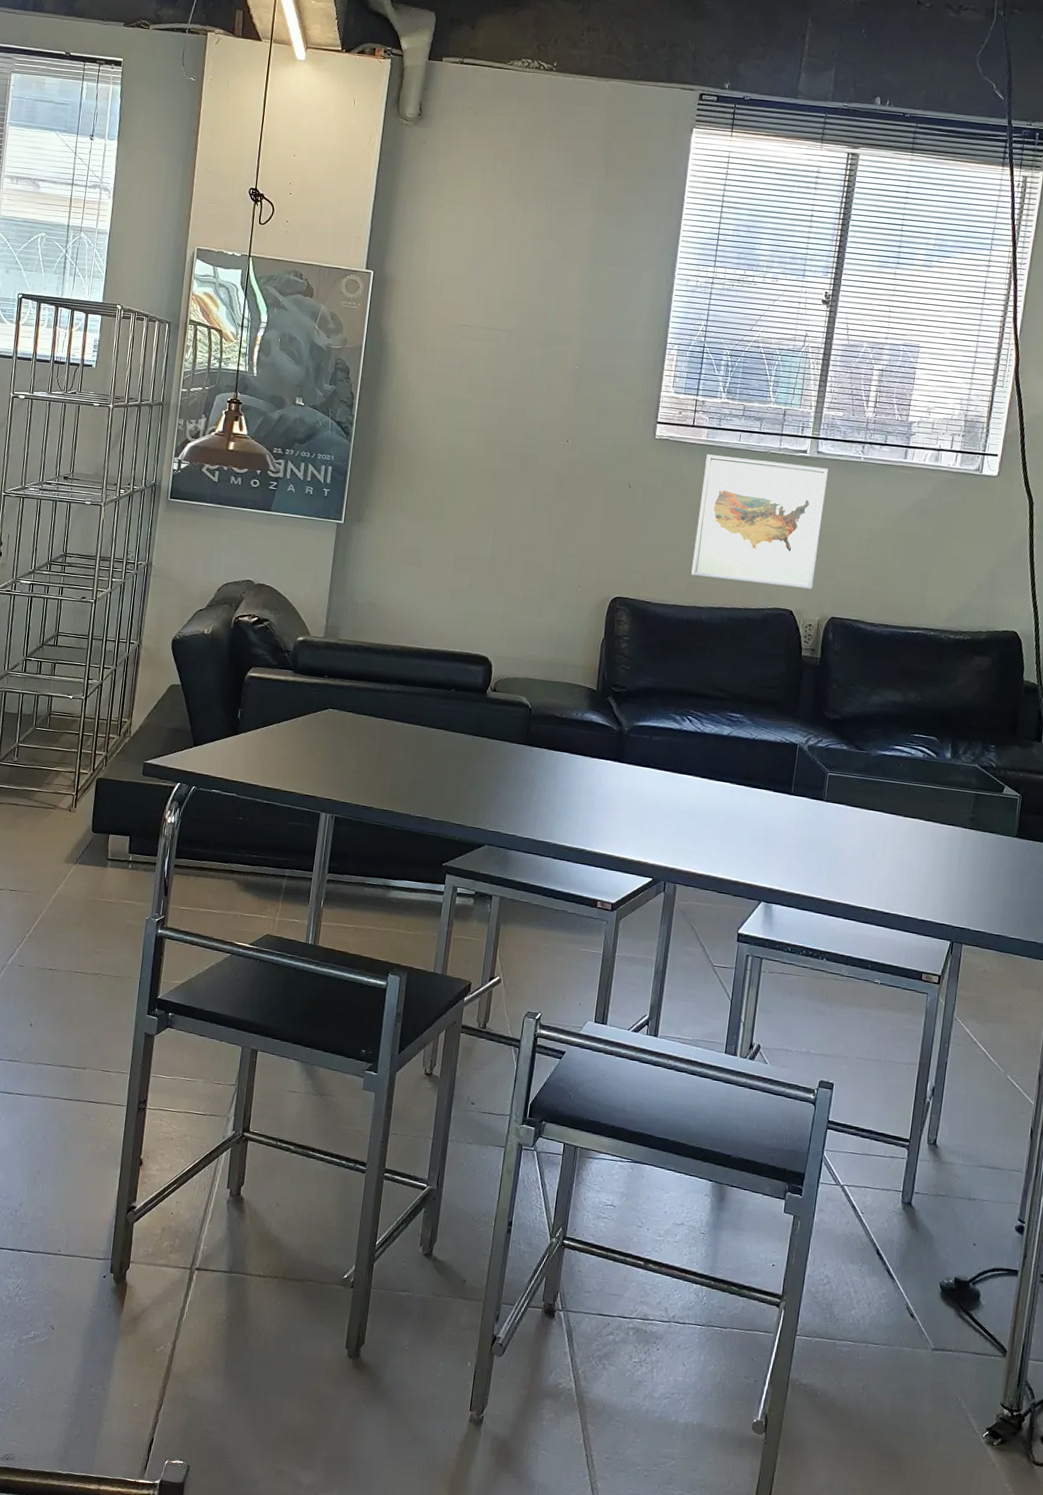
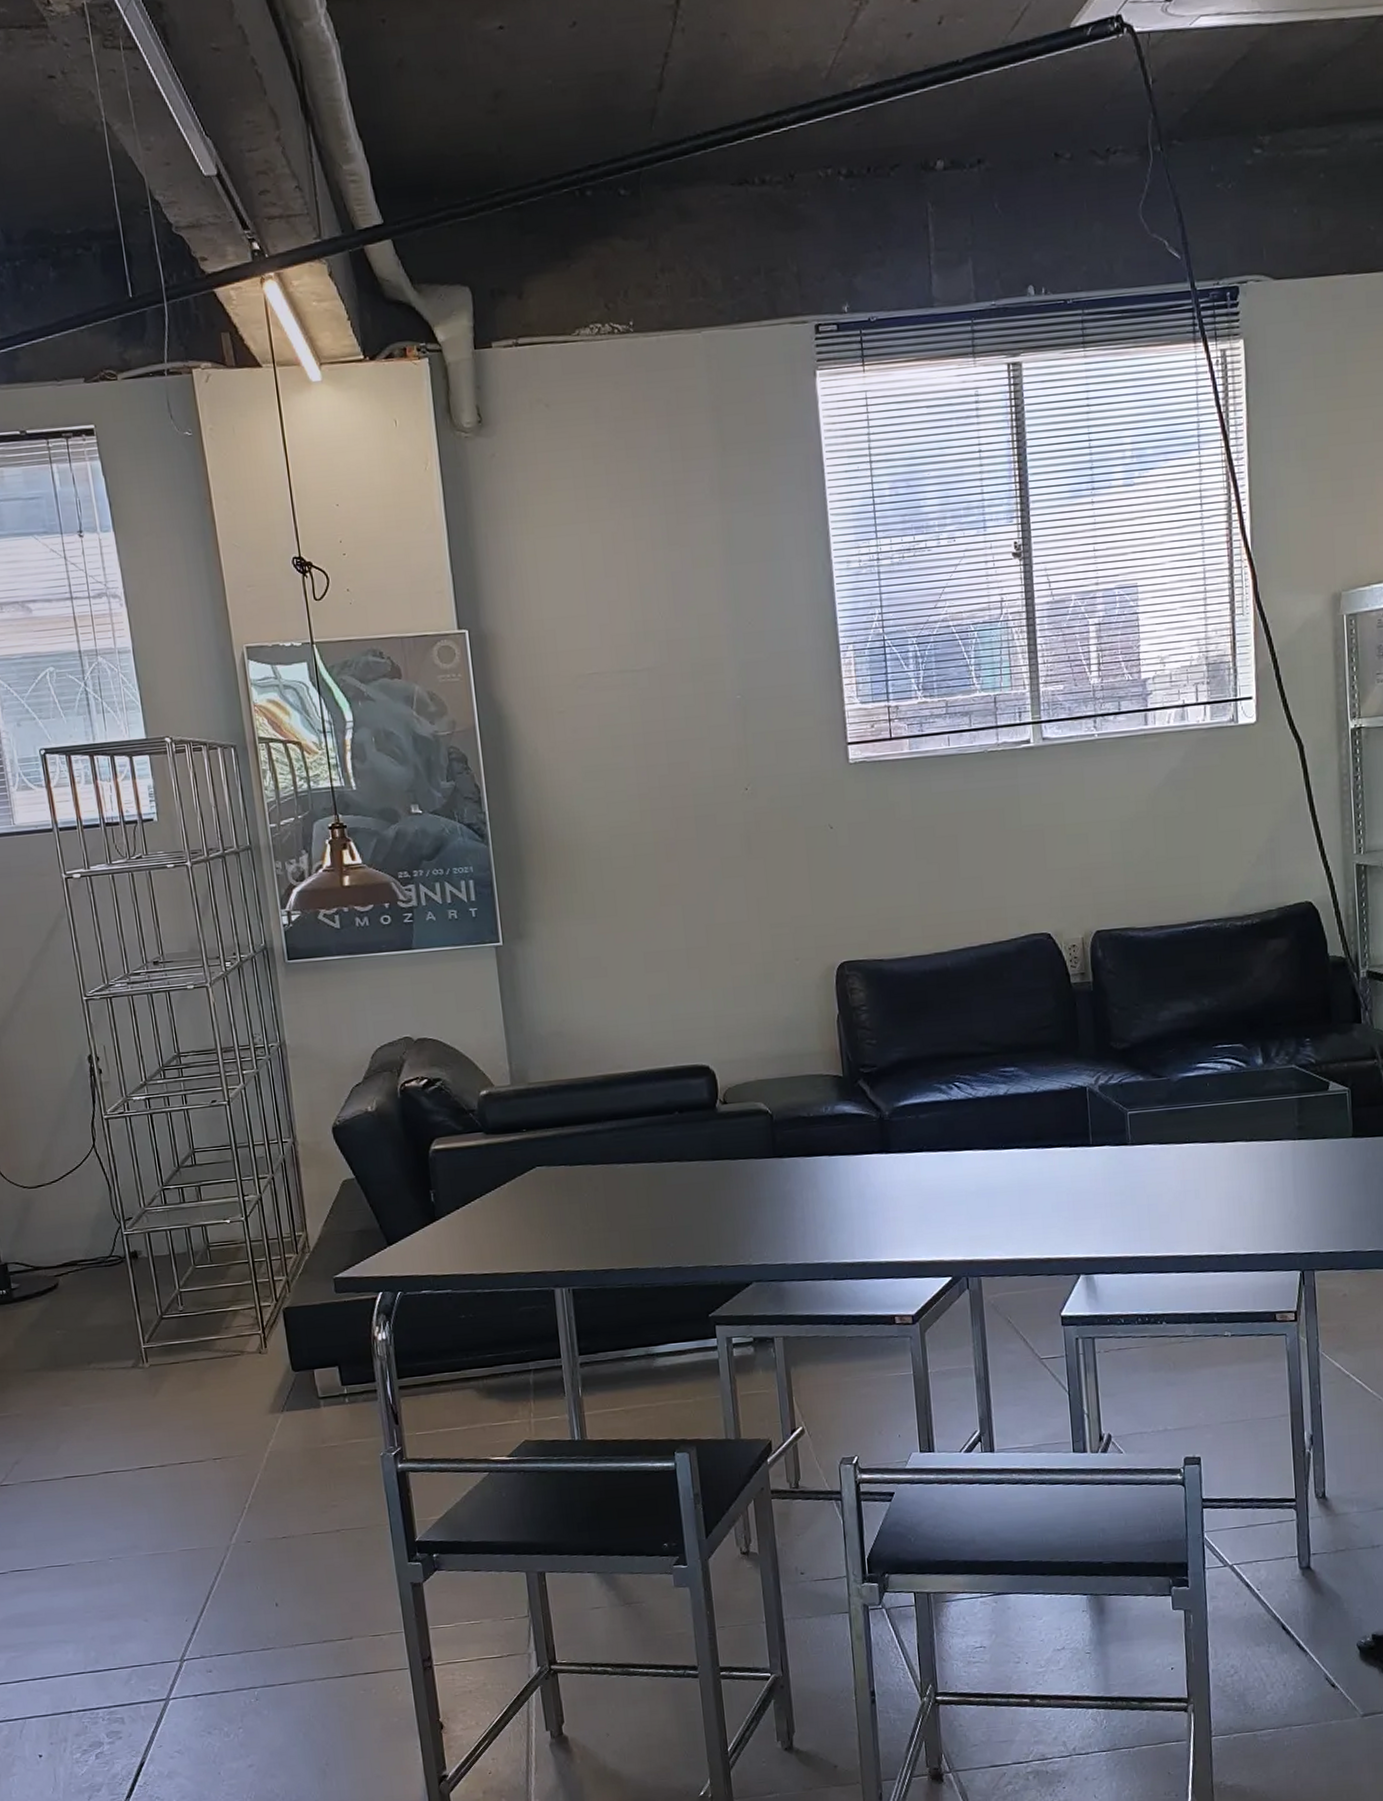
wall art: present [691,454,828,589] -> none [914,755,1068,917]

